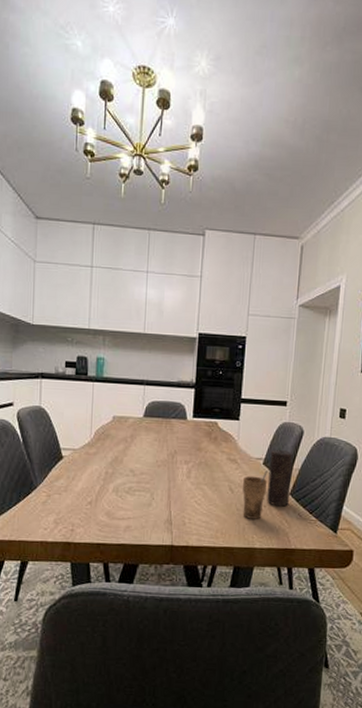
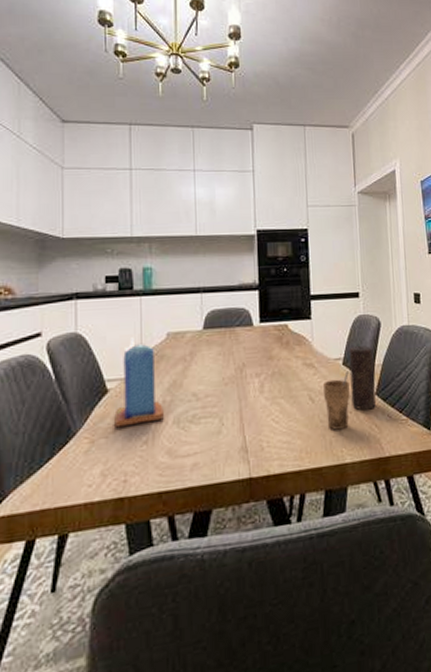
candle: none [66,416,106,488] -> present [114,337,164,428]

